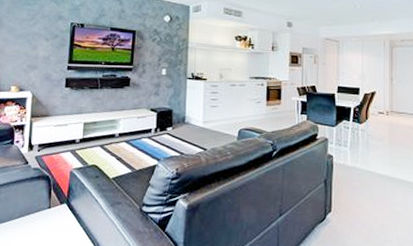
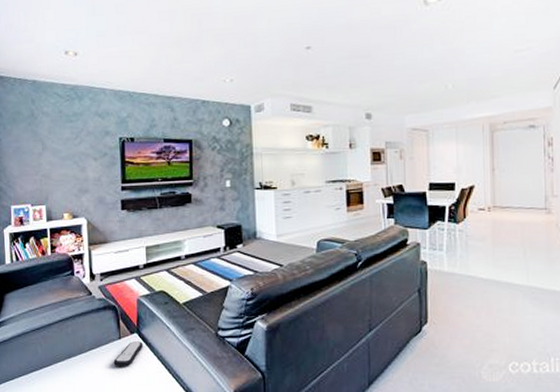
remote control: none [40,211,71,236] -> present [113,341,143,367]

